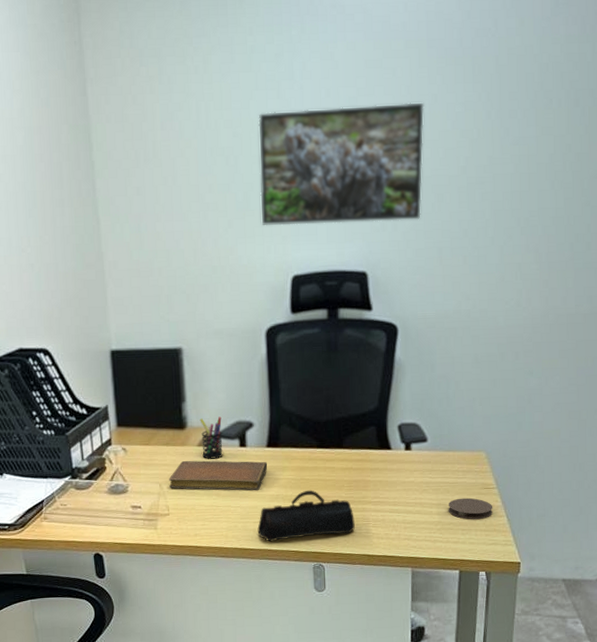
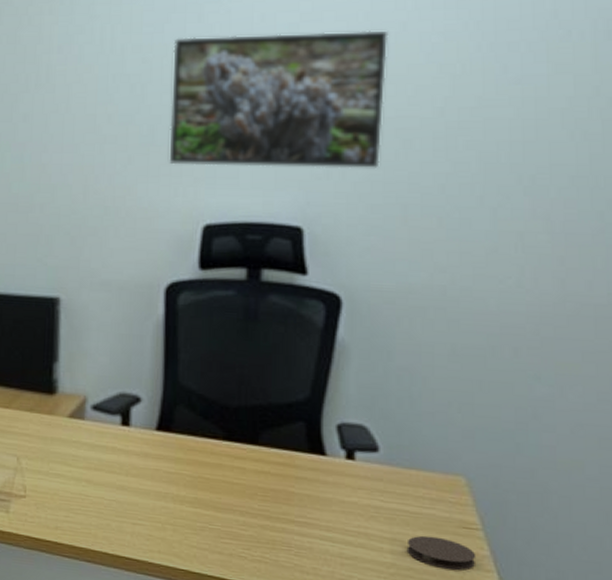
notebook: present [169,460,268,491] -> none [29,432,156,483]
pen holder: present [200,416,223,459] -> none [73,384,101,436]
pencil case: present [257,490,356,542] -> none [136,492,271,560]

